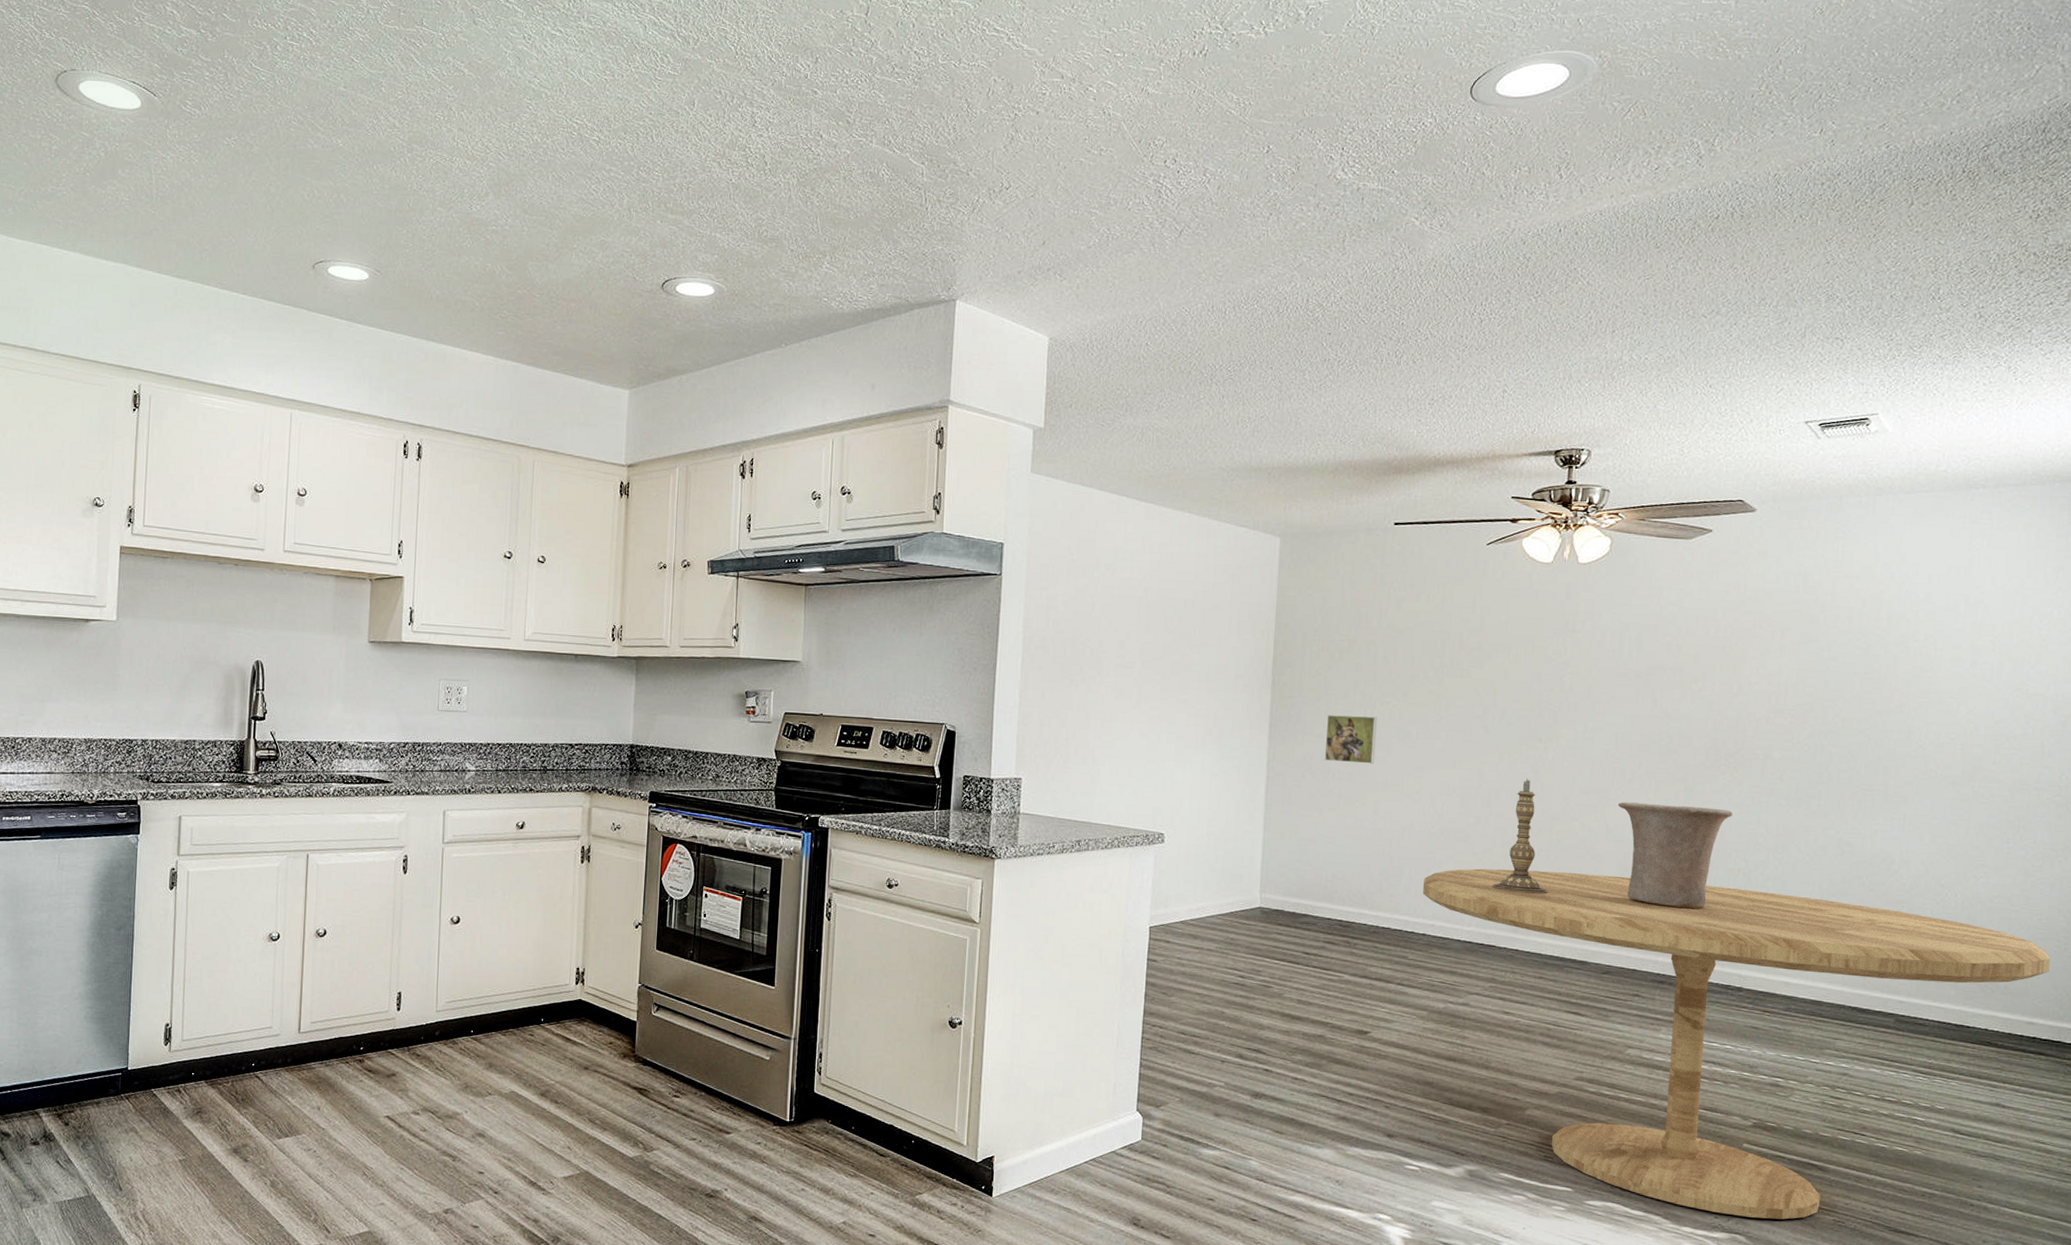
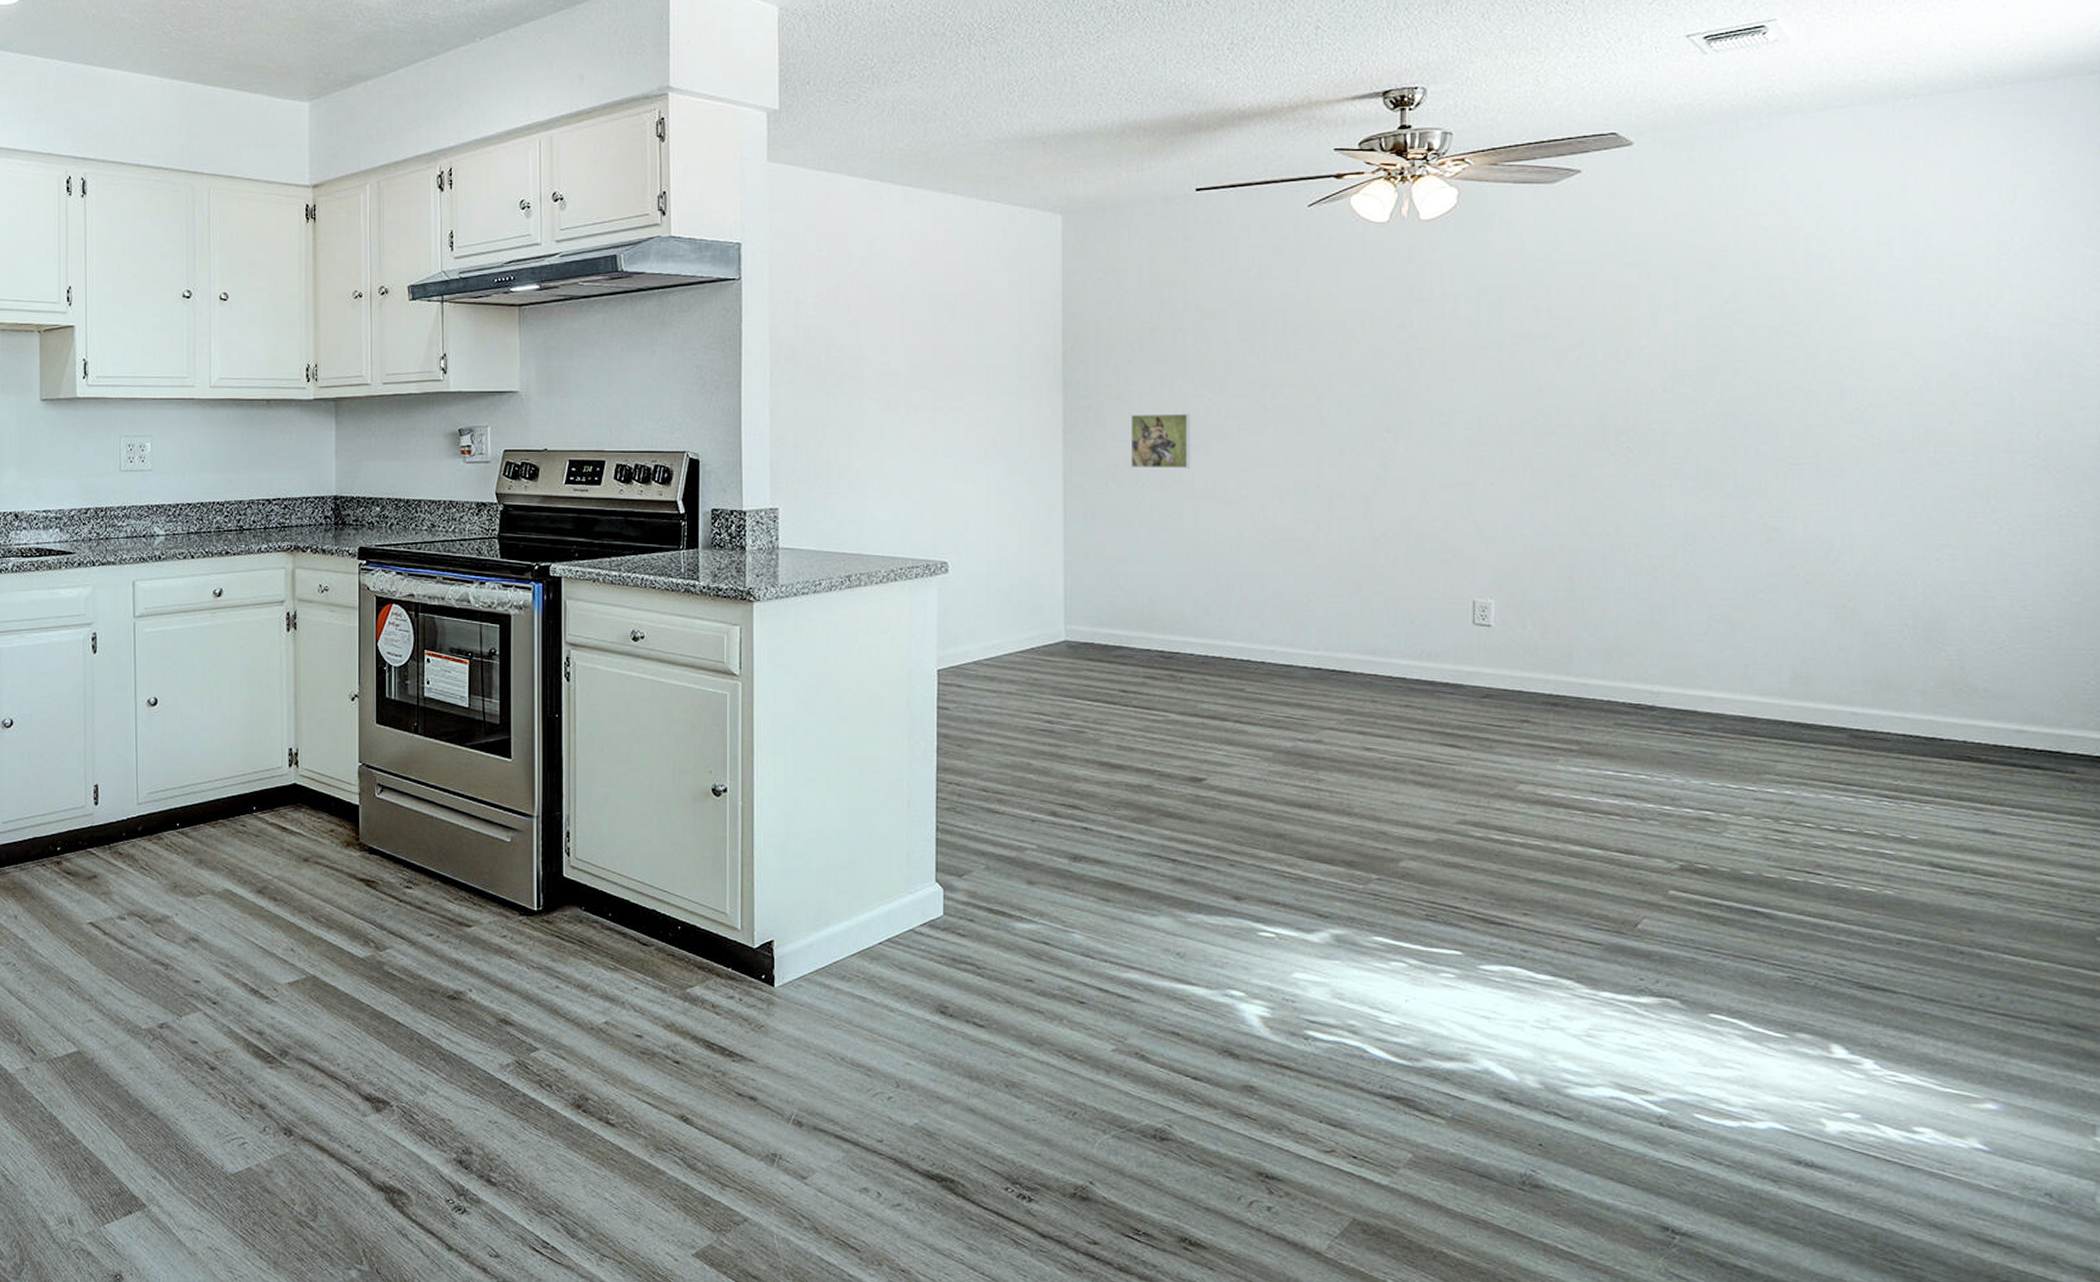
dining table: present [1423,868,2050,1220] -> none [1259,581,2040,979]
candlestick: present [1492,779,1548,894] -> none [1341,475,1409,608]
vase: present [1617,802,1733,909] -> none [1487,495,1629,616]

